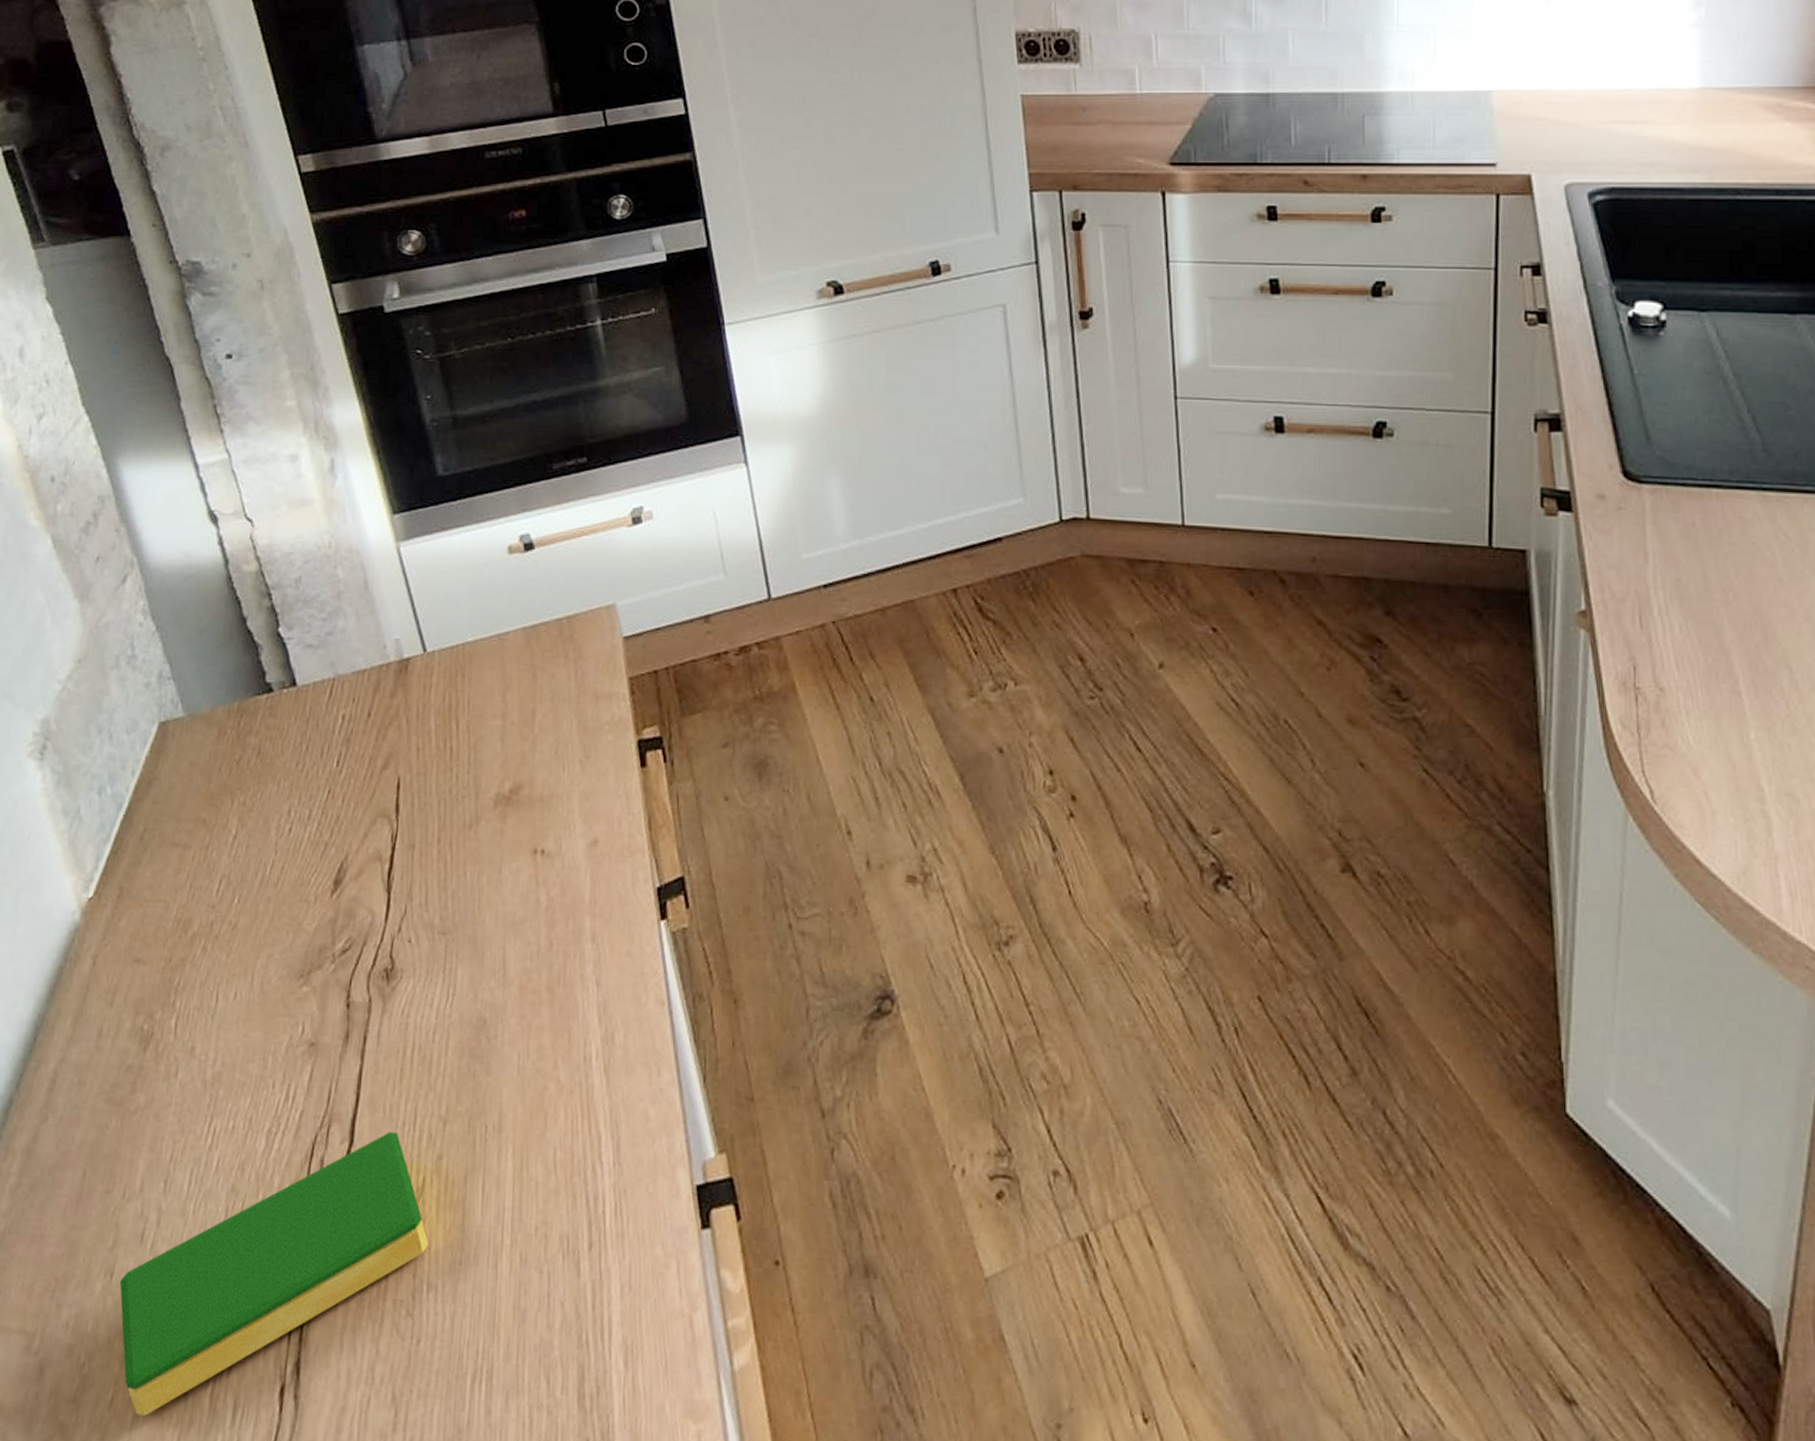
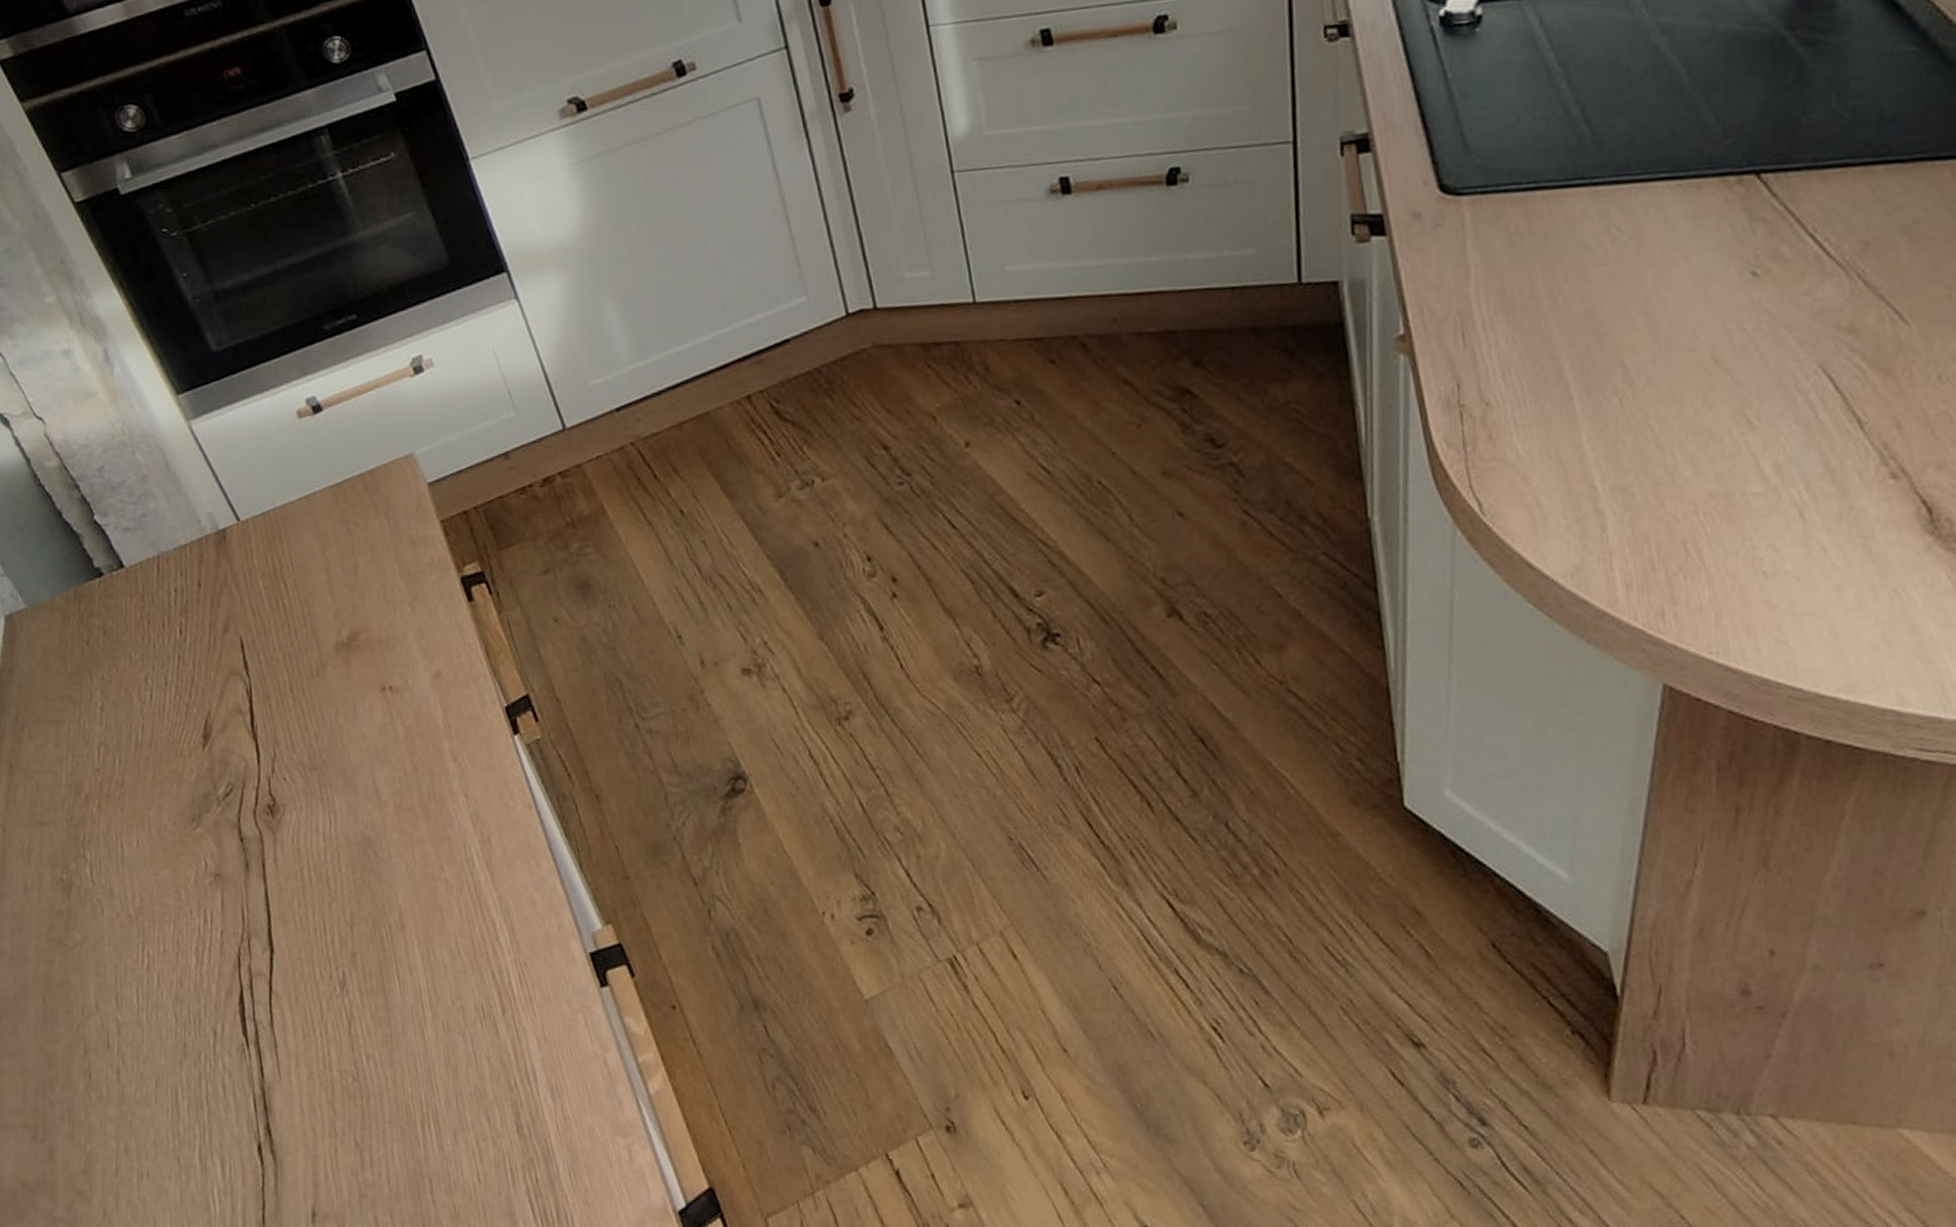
dish sponge: present [119,1131,429,1416] -> none [98,938,360,1178]

